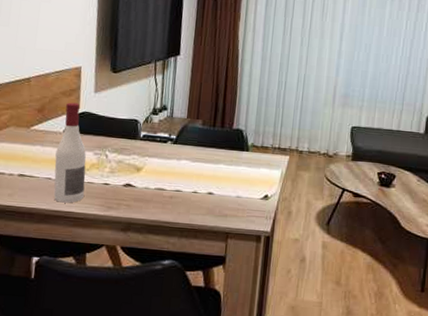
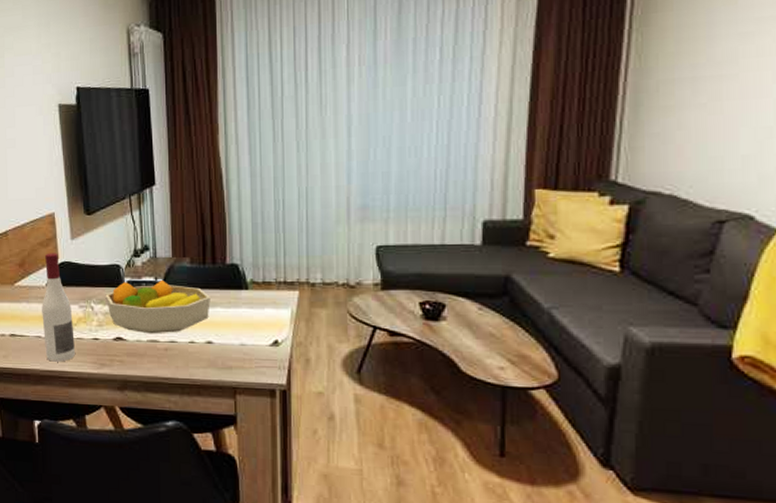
fruit bowl: none [120,135,216,183] -> present [105,279,210,334]

